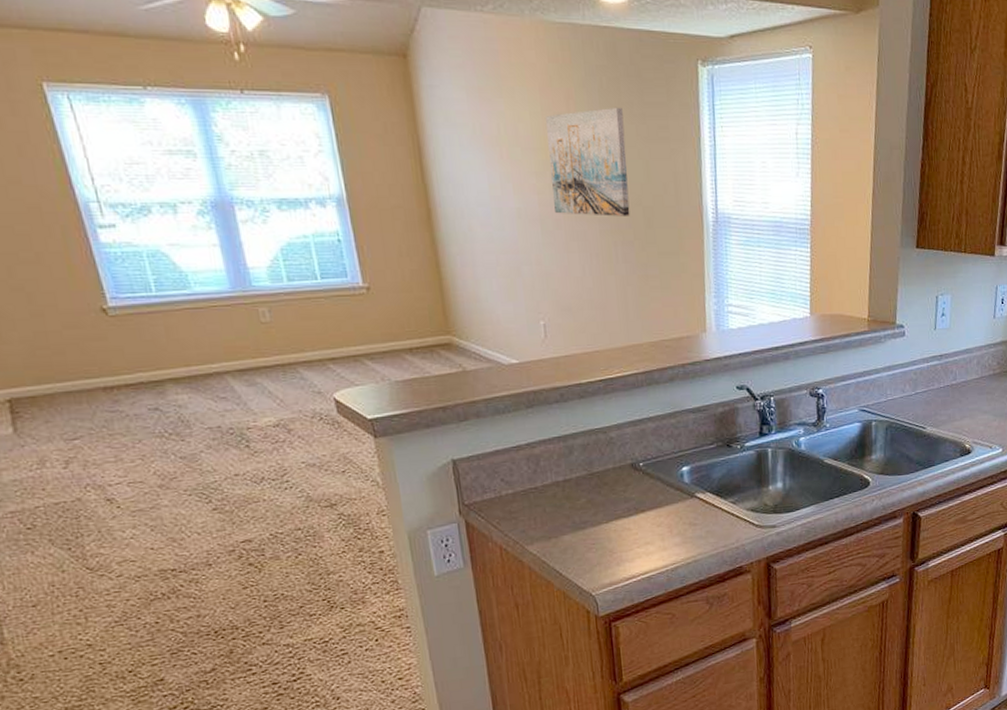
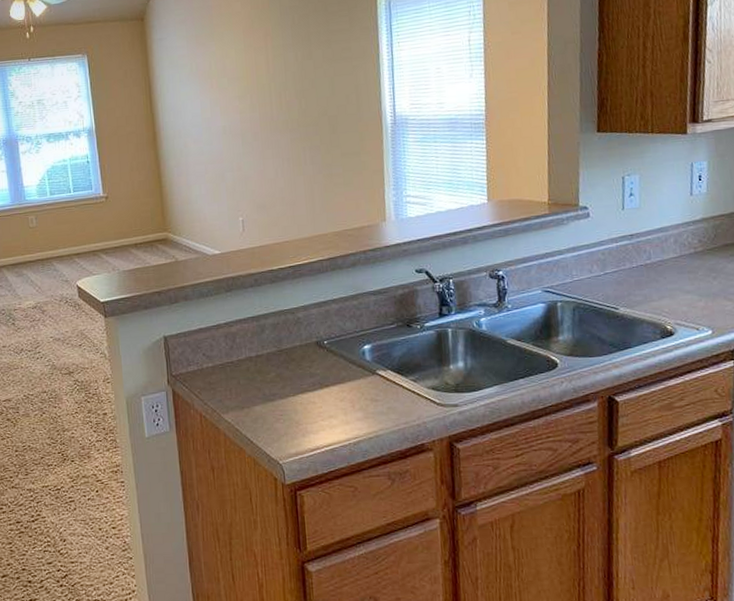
wall art: present [546,107,630,216] -> none [248,37,317,128]

